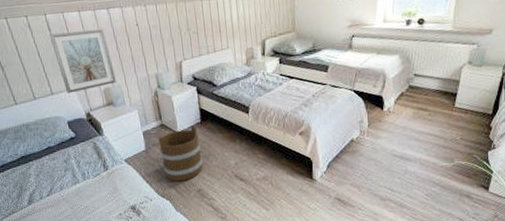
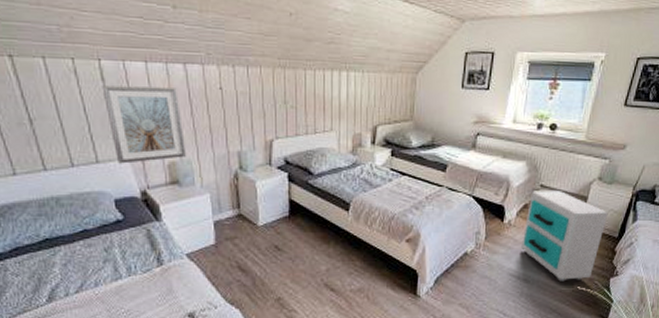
bucket: present [158,125,203,181] -> none [233,219,286,286]
nightstand: none [401,77,481,158] -> present [521,191,608,282]

